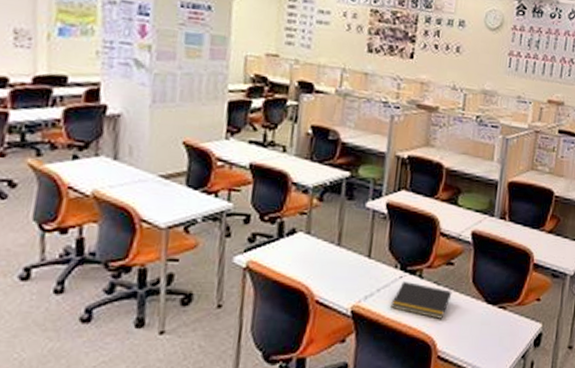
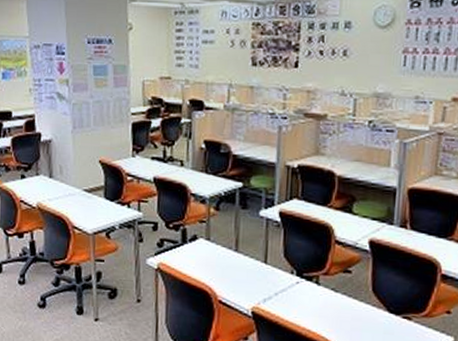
notepad: present [391,280,452,319] -> none [289,286,351,325]

